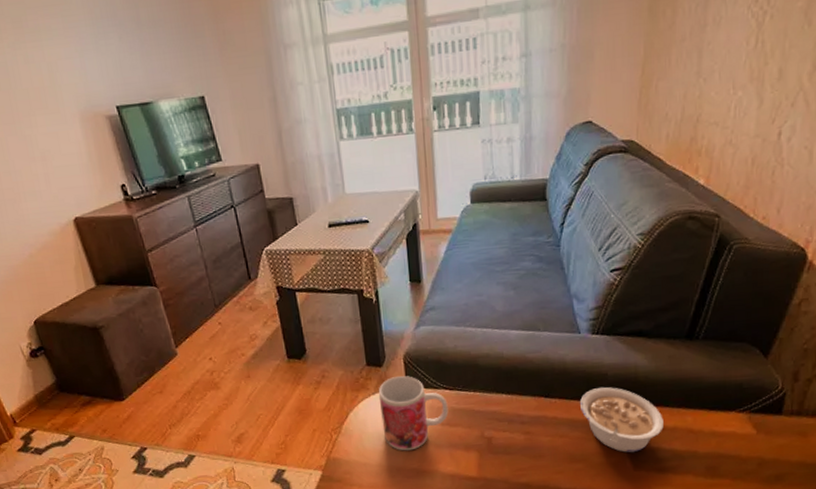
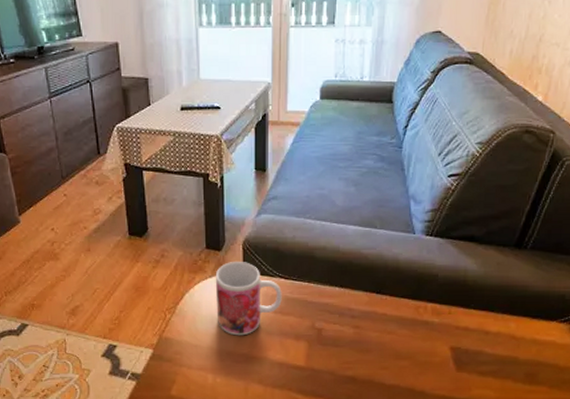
legume: present [579,387,664,453] -> none [409,288,488,353]

